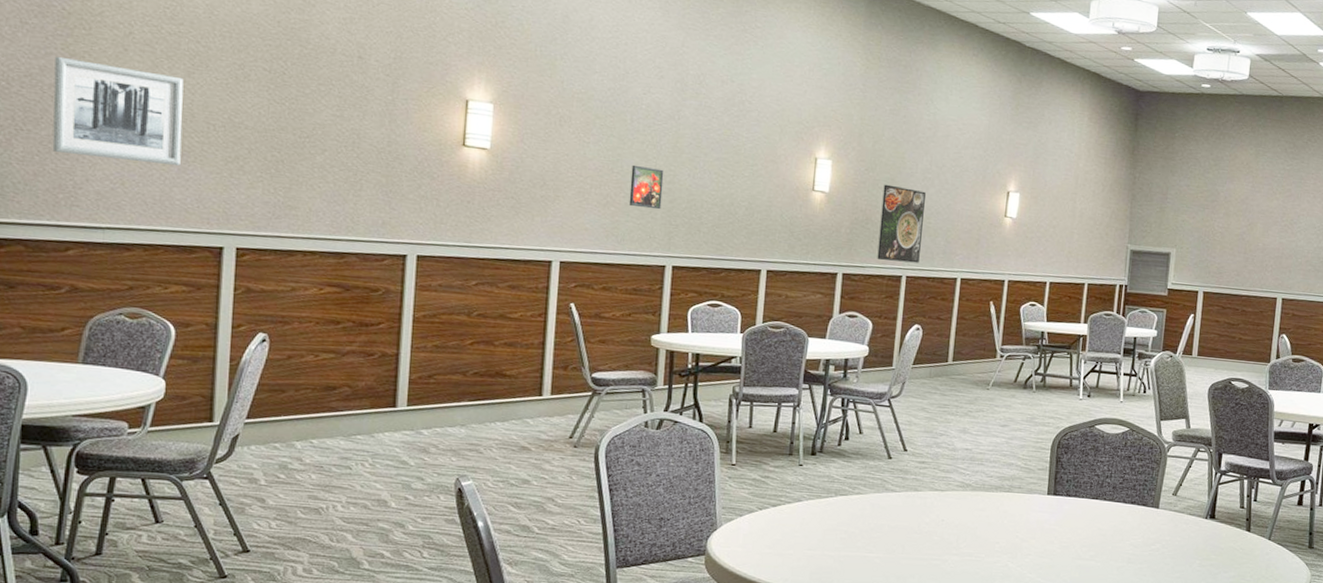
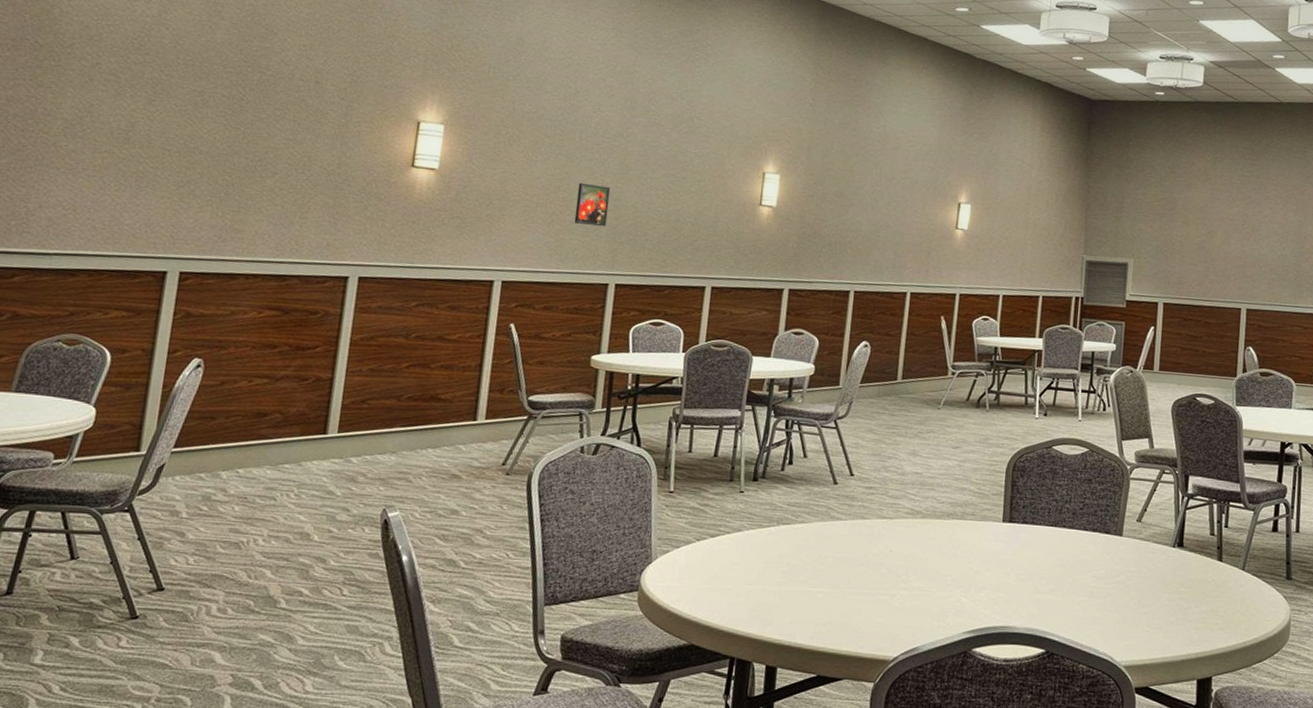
wall art: present [52,56,184,166] -> none [10,87,144,191]
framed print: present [877,184,926,263] -> none [824,197,875,278]

